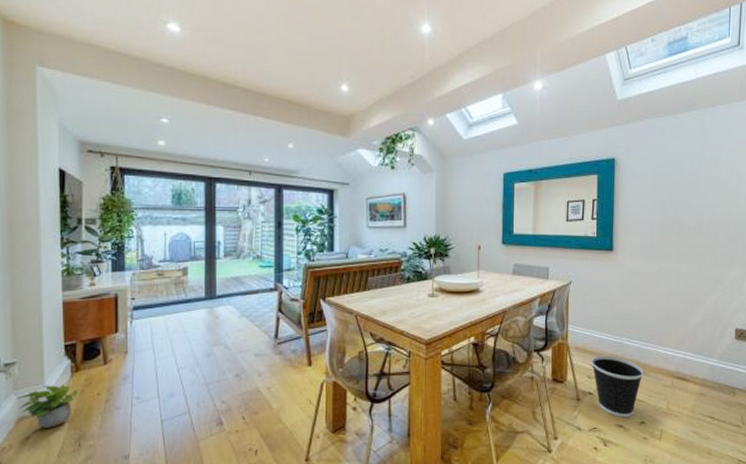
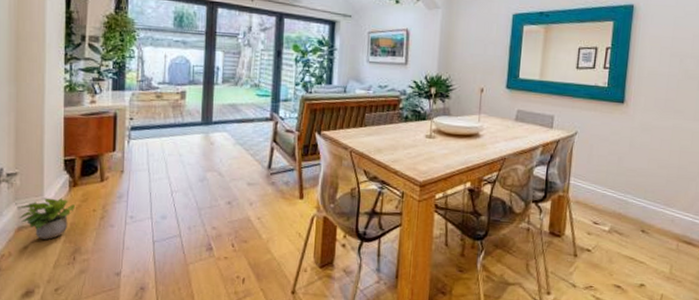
wastebasket: present [592,356,644,418] -> none [592,212,648,279]

